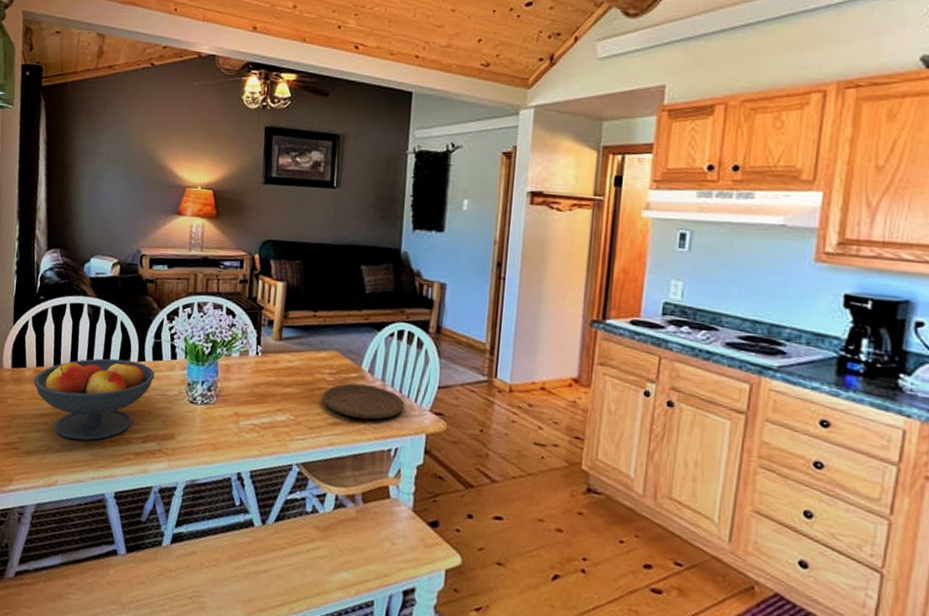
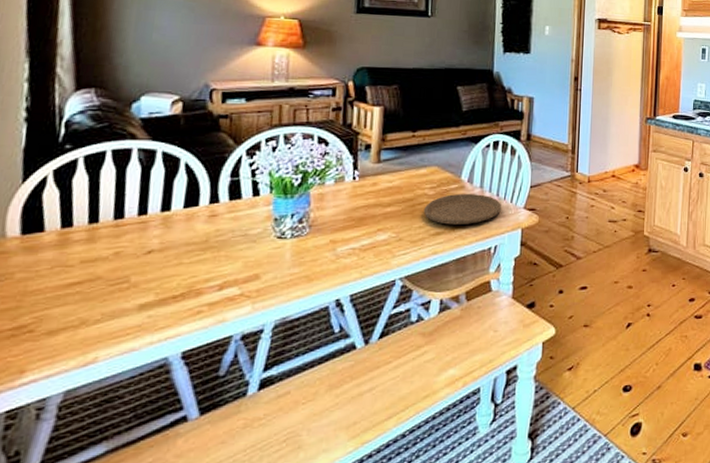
fruit bowl: present [33,358,155,441] -> none [57,202,233,305]

